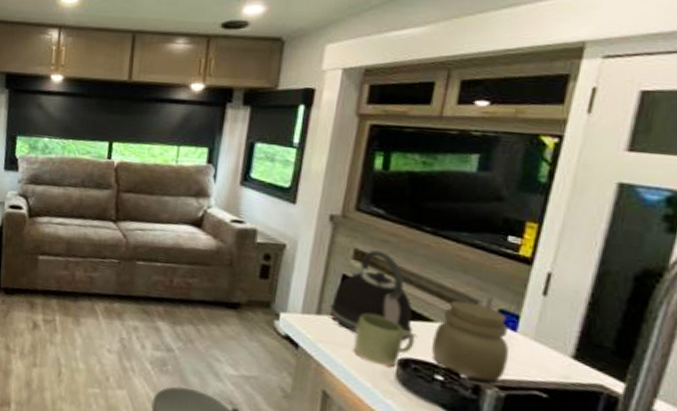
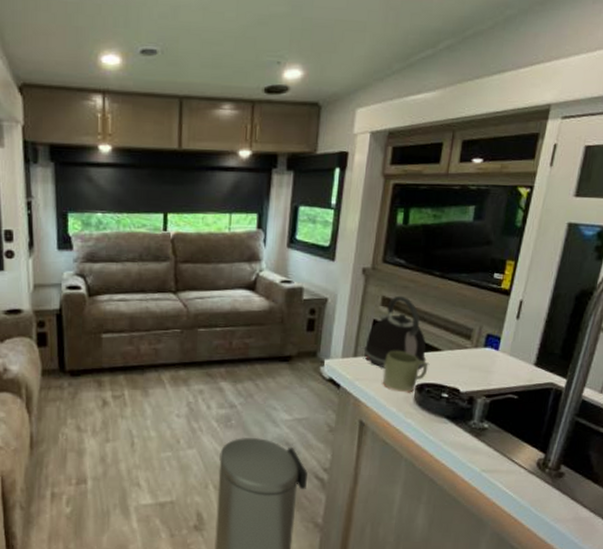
jar: present [431,300,509,383] -> none [440,331,493,394]

